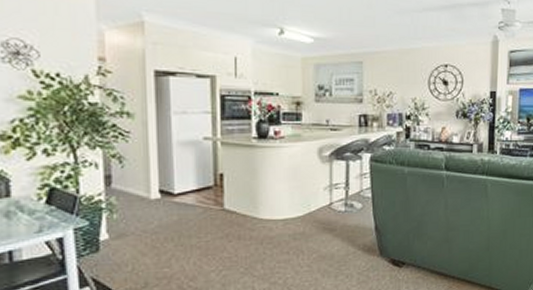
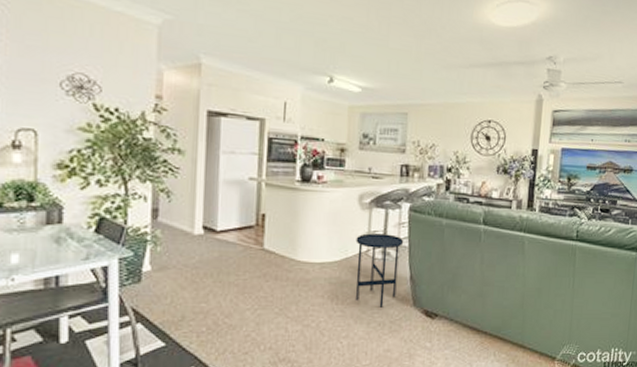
side table: none [318,186,367,260] -> present [355,233,404,308]

